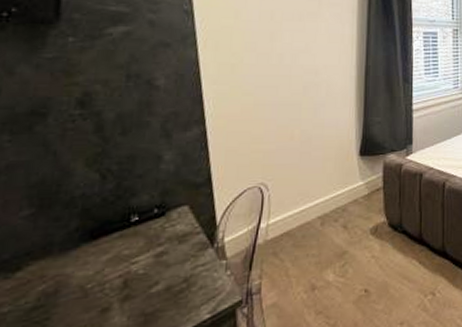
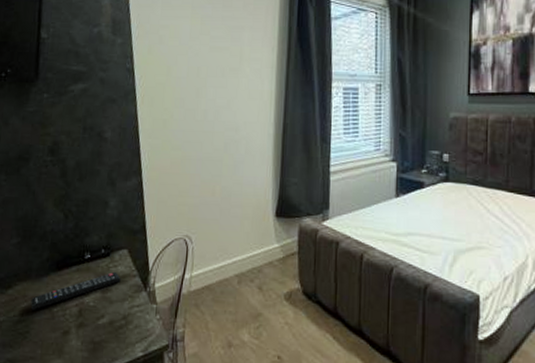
remote control: none [52,232,180,292] -> present [31,272,121,310]

